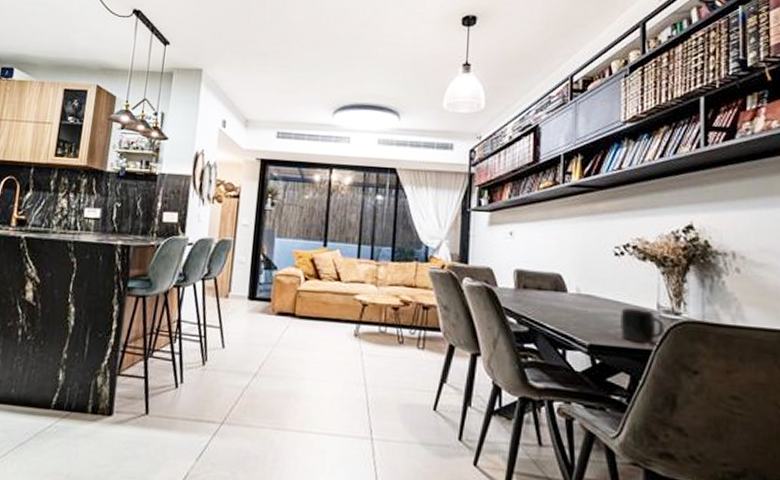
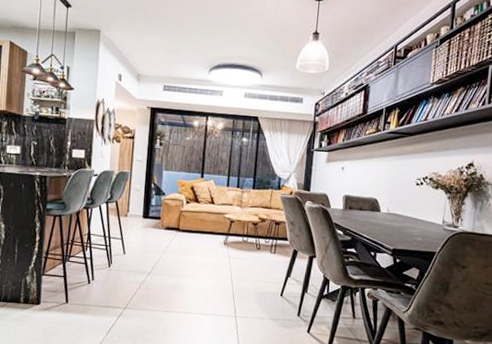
mug: present [619,307,664,344] -> none [415,222,446,248]

